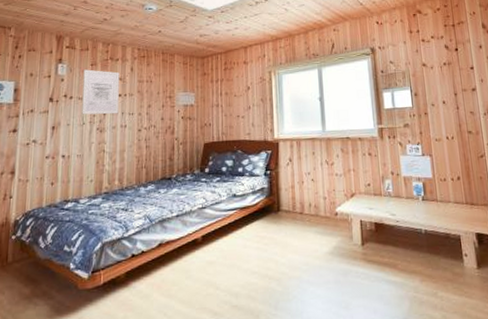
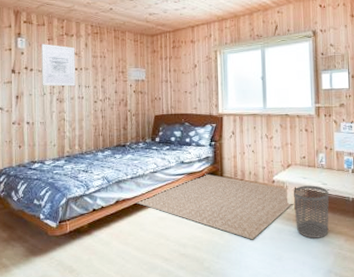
rug: none [181,207,372,285] -> present [136,174,305,240]
waste bin: none [359,216,401,280] -> present [294,185,329,239]

